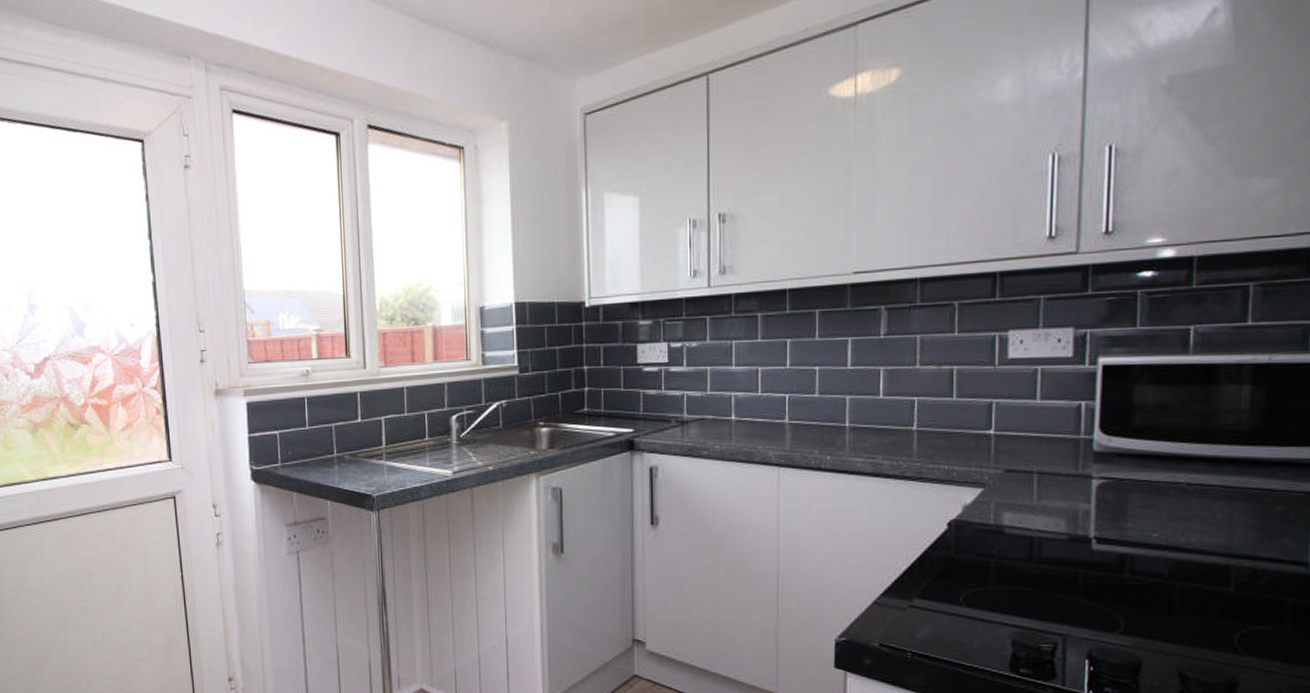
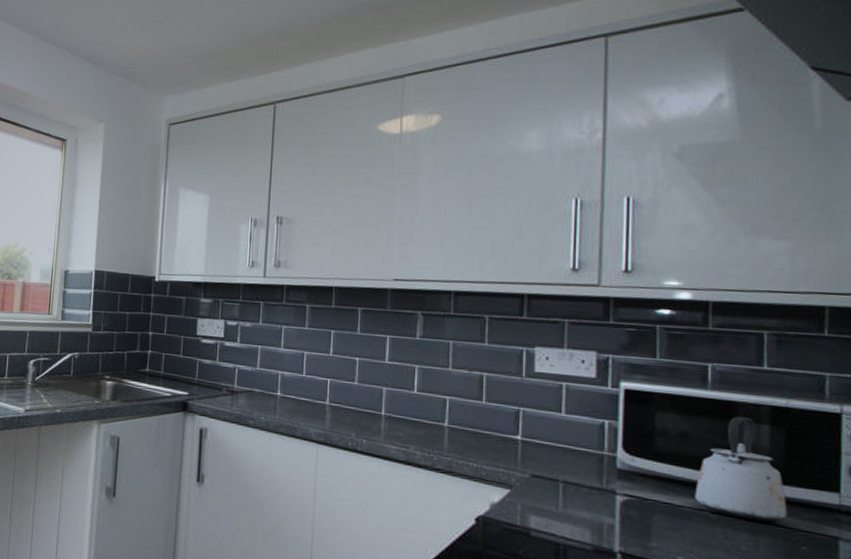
kettle: none [1172,379,1264,487] -> present [695,416,787,522]

